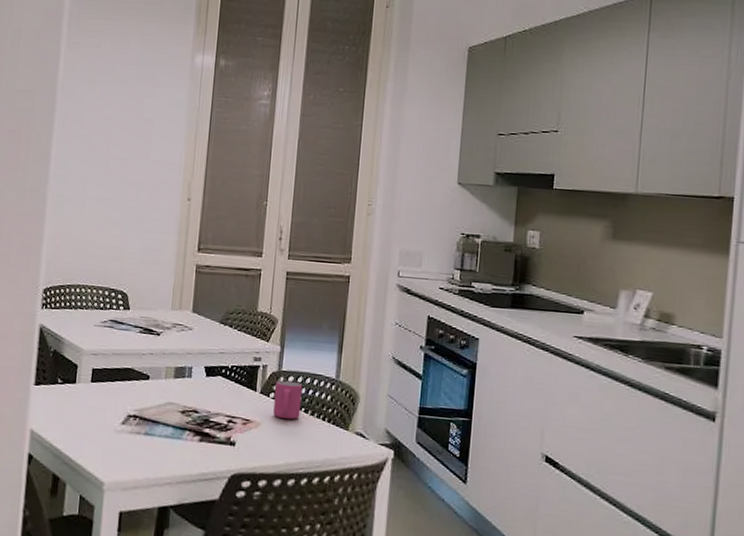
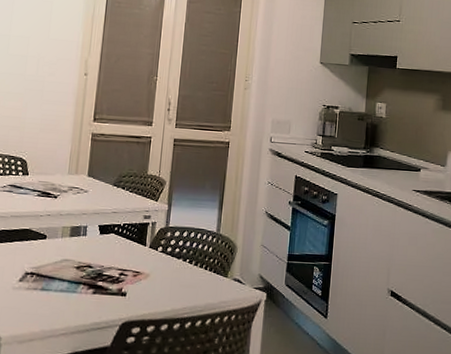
mug: present [273,381,303,420] -> none [161,236,188,270]

